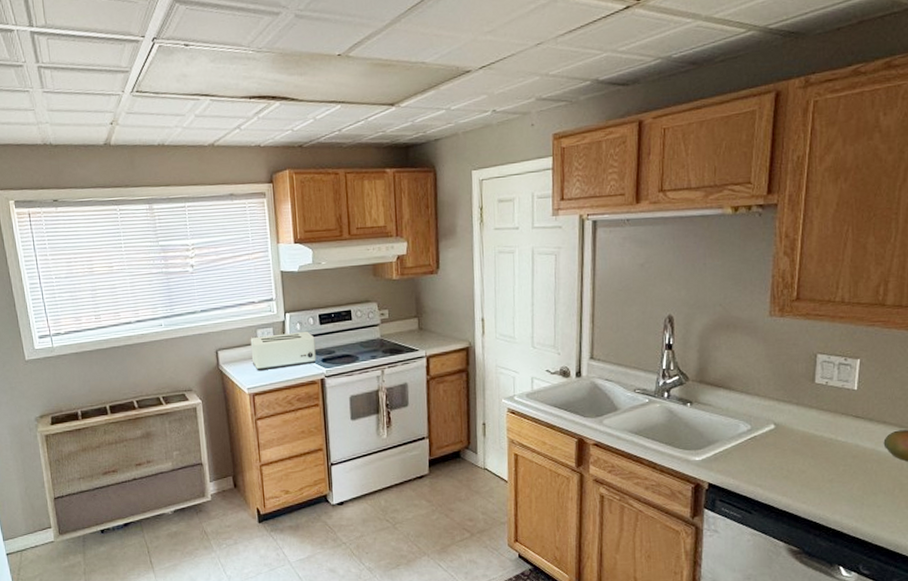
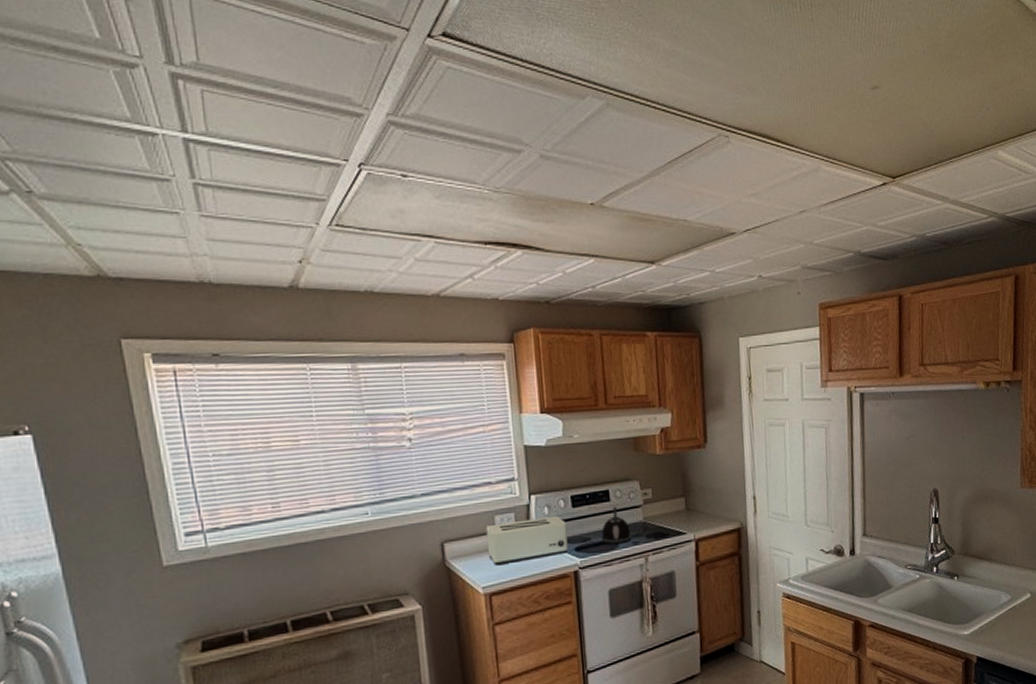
kettle: none [343,324,370,358] -> present [601,506,632,545]

